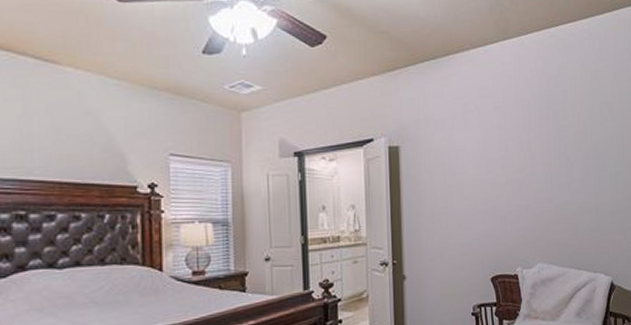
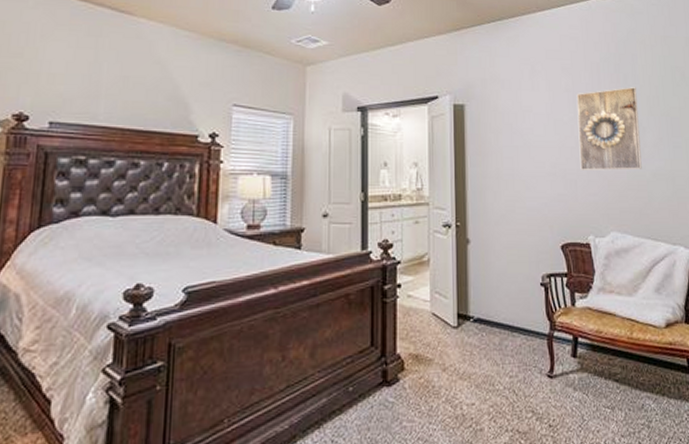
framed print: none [507,123,568,206] -> present [576,87,642,170]

